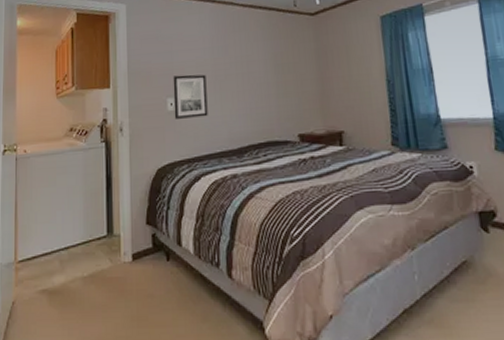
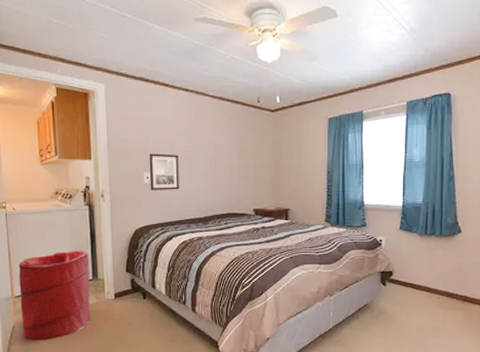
laundry hamper: none [23,198,104,322] -> present [18,250,91,341]

